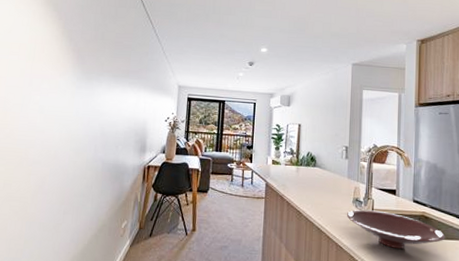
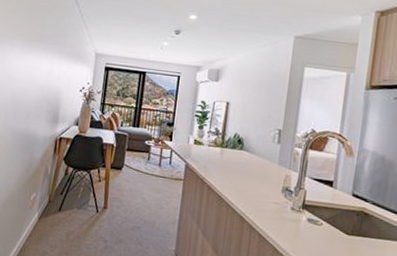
bowl: present [347,209,446,250] -> none [274,199,387,246]

